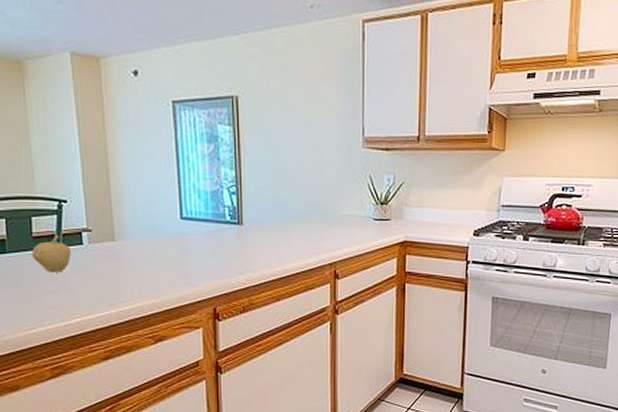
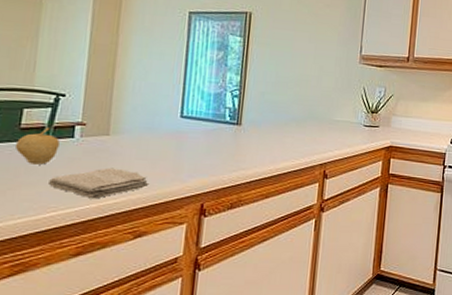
washcloth: none [68,273,161,305] -> present [48,167,150,199]

